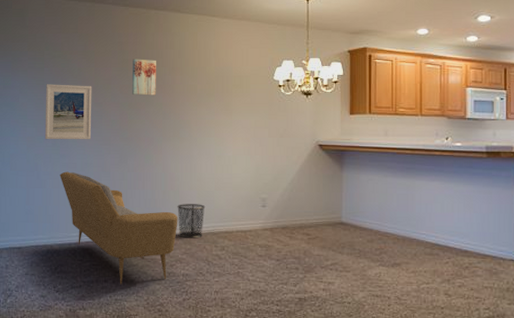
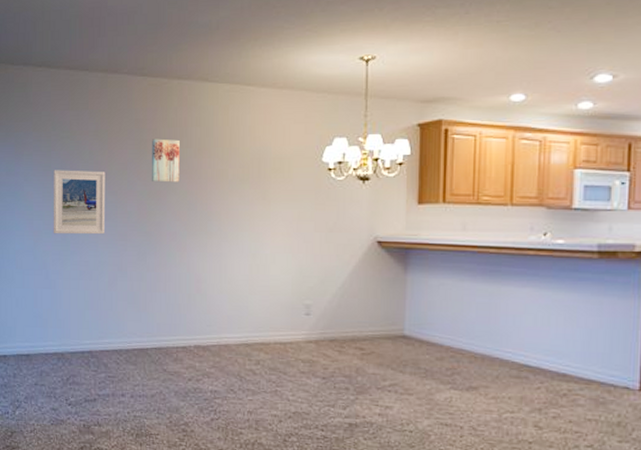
sofa: present [60,171,178,284] -> none [70,270,205,399]
waste bin: present [177,204,206,239] -> none [204,309,238,350]

